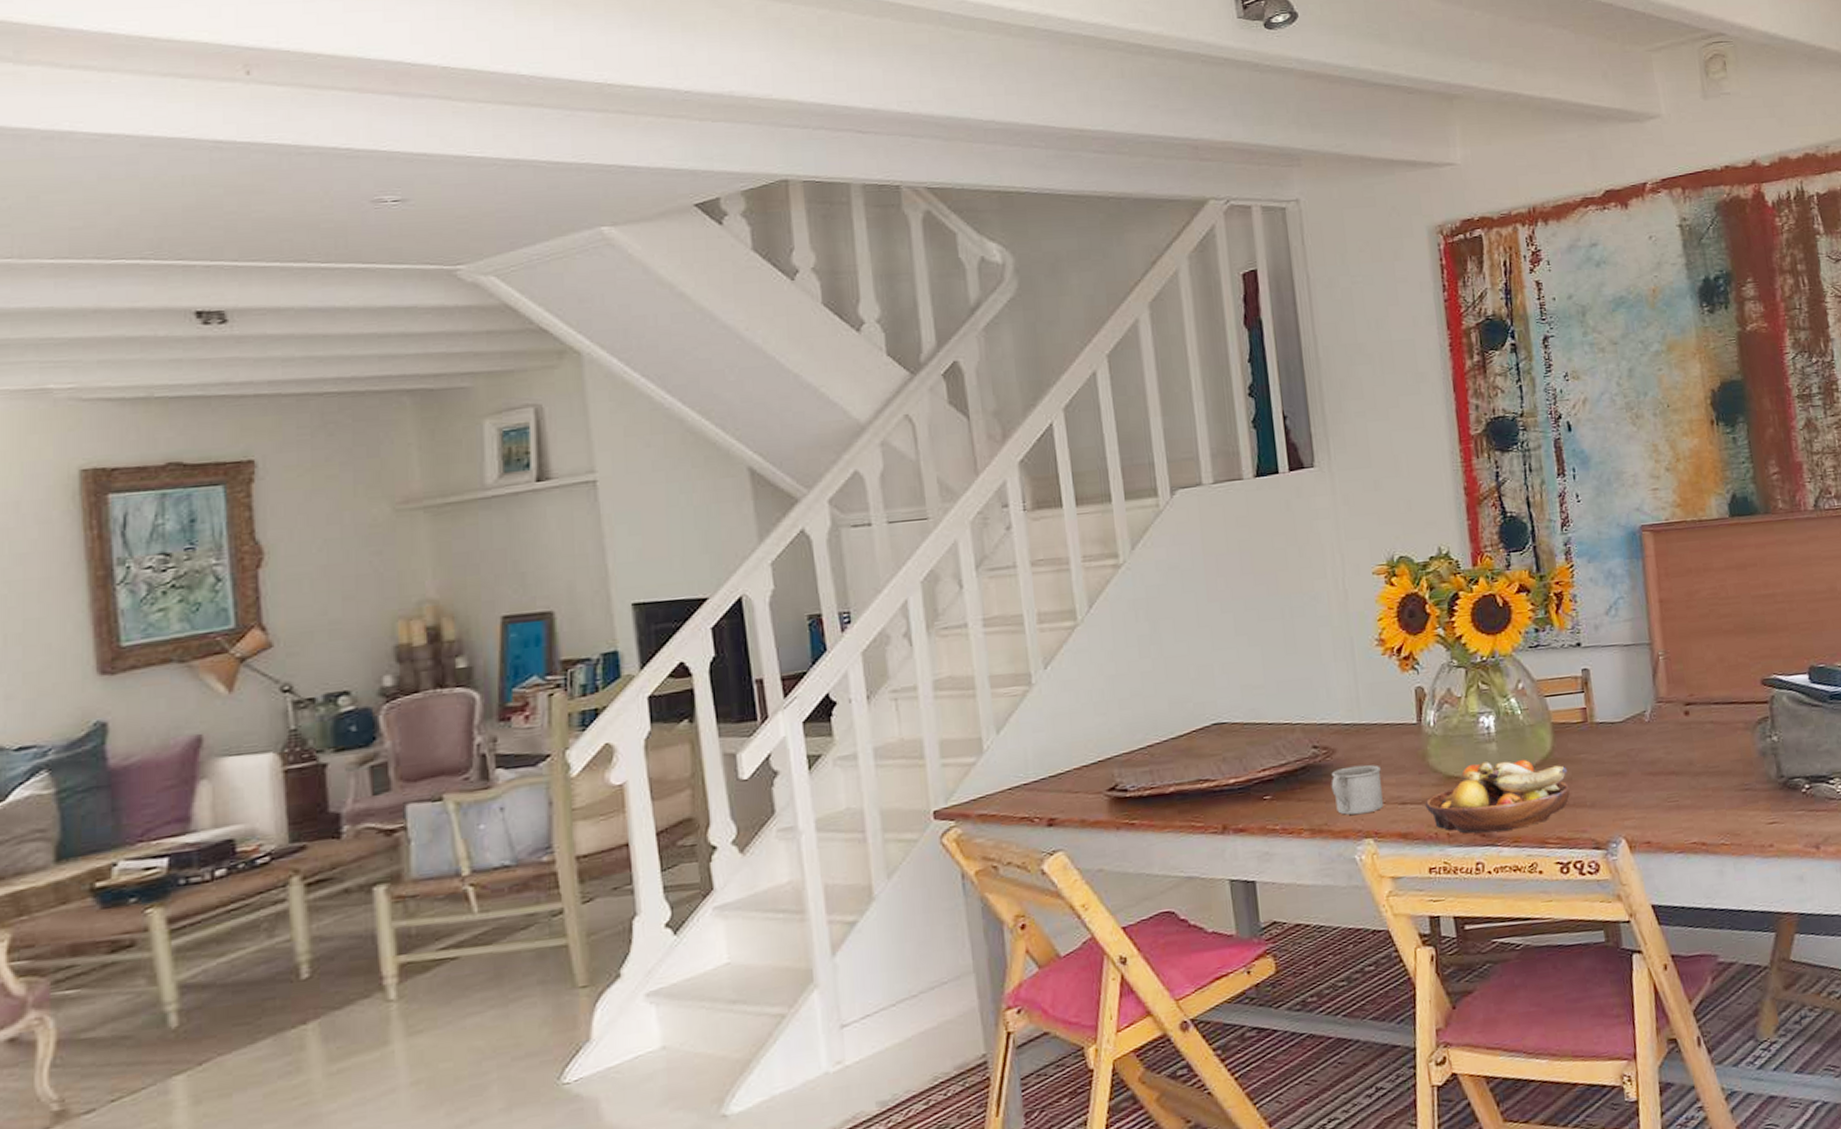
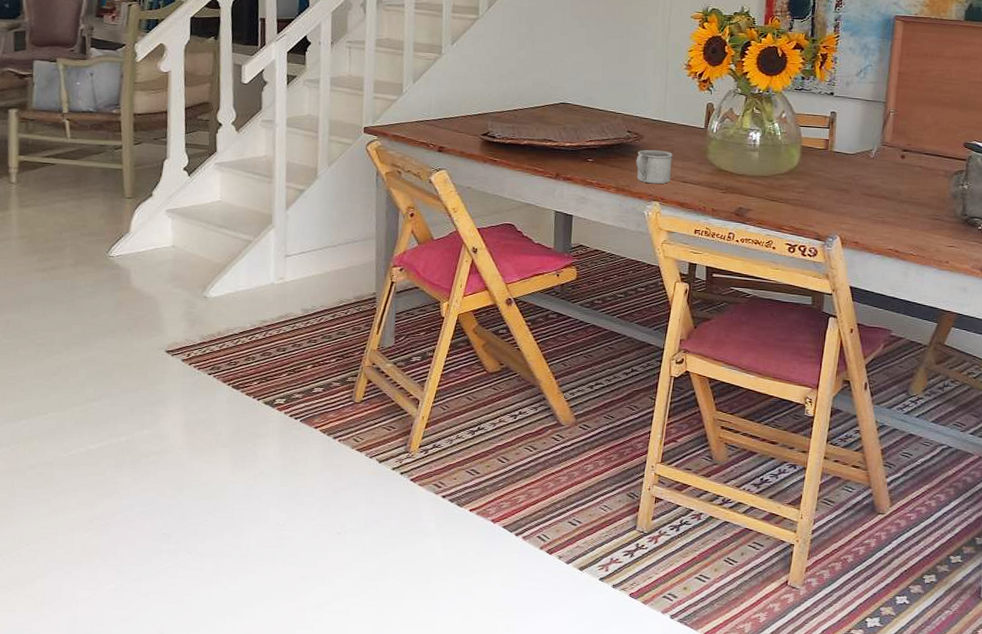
fruit bowl: present [1425,759,1570,834] -> none [700,164,806,215]

